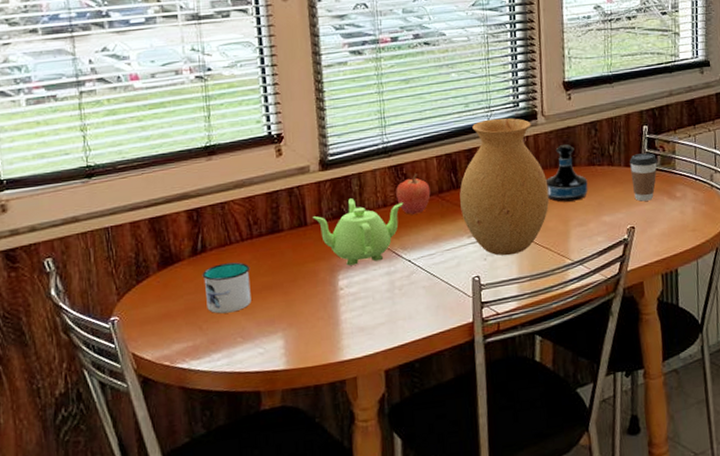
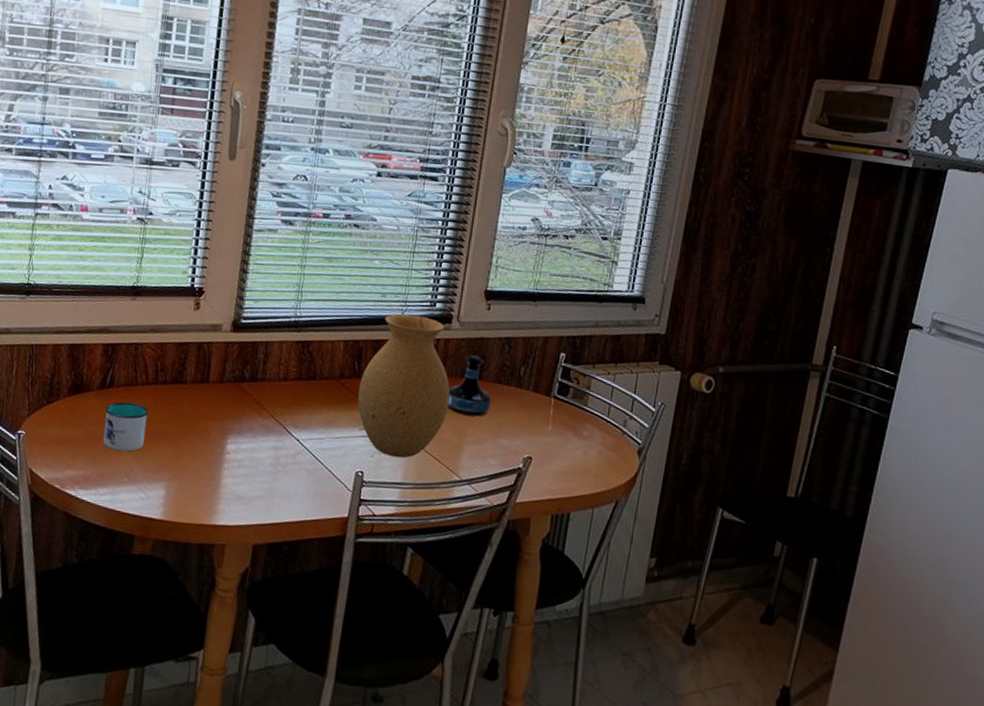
teapot: present [313,198,404,266] -> none [216,365,304,434]
apple: present [396,173,431,215] -> none [297,354,332,395]
coffee cup: present [629,153,657,202] -> none [537,381,569,433]

